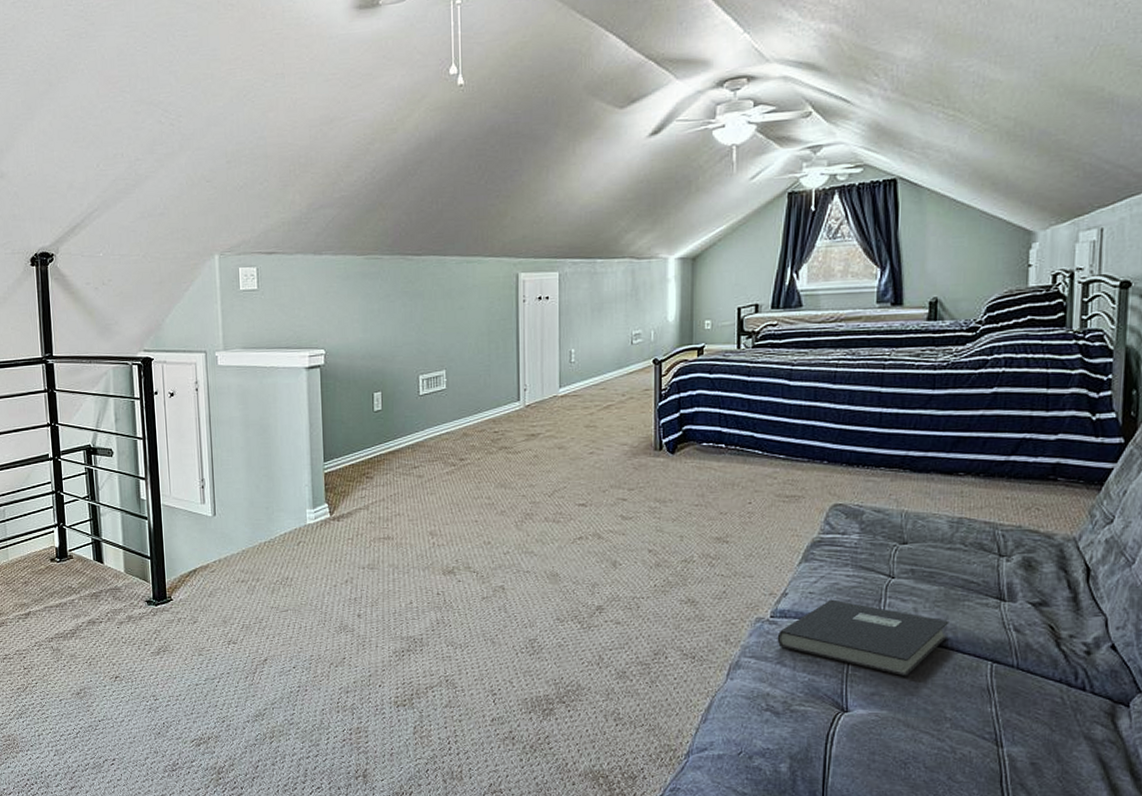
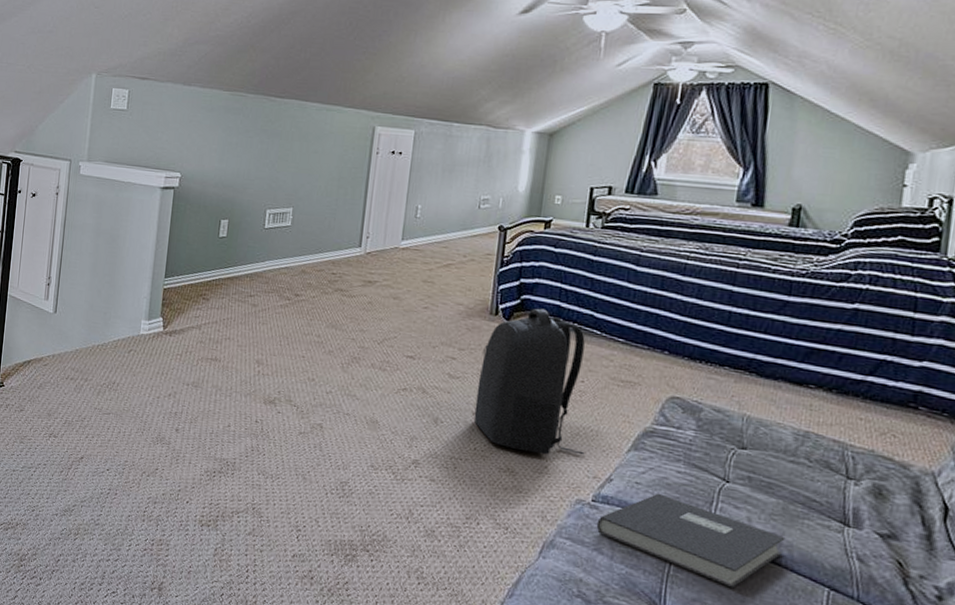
backpack: none [650,436,759,580] -> present [473,308,585,455]

